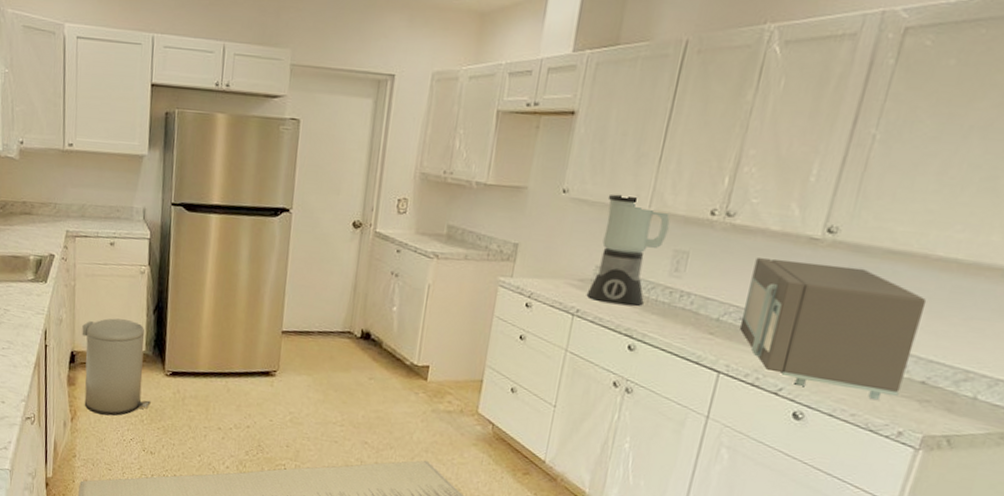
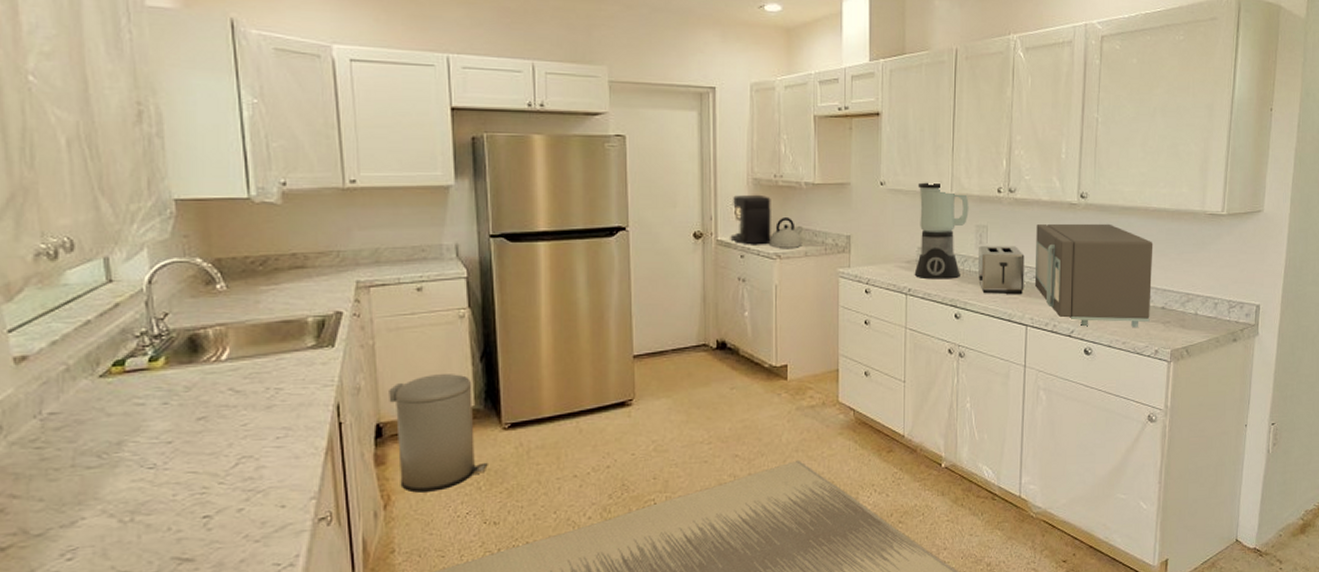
coffee maker: none [389,188,437,242] -> present [730,194,771,245]
kettle: none [428,216,468,250] -> present [770,218,804,248]
toaster: none [664,274,733,337] -> present [977,246,1025,295]

